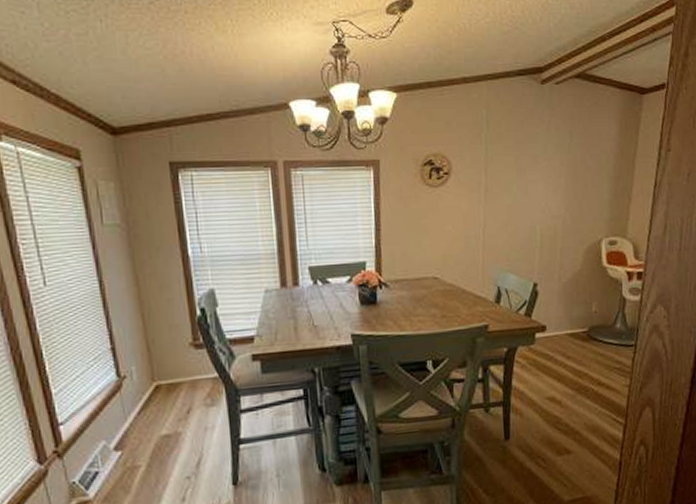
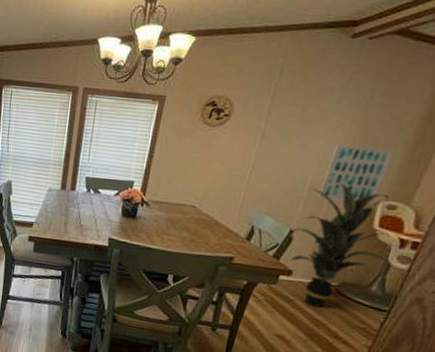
indoor plant: none [537,227,625,359] -> present [289,183,391,308]
wall art: none [549,187,602,247] -> present [317,144,395,205]

